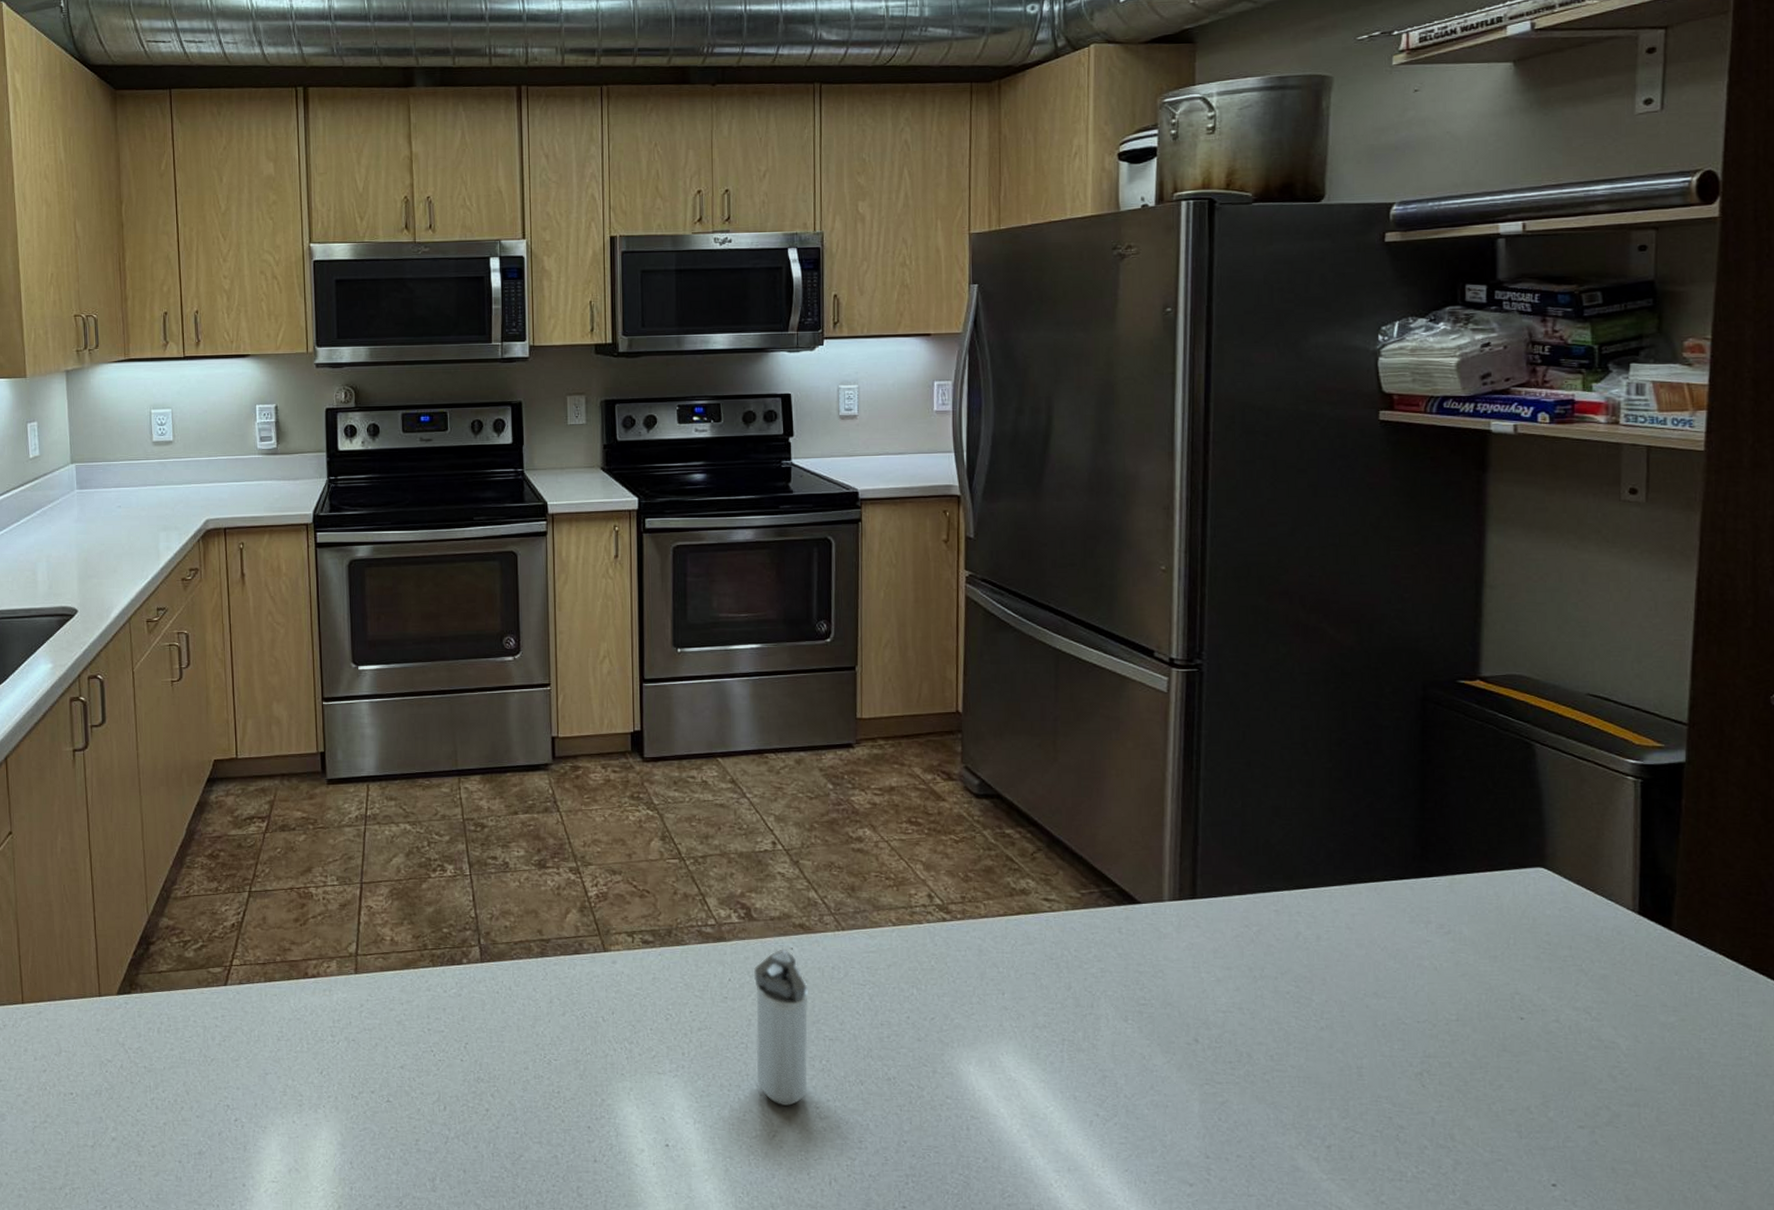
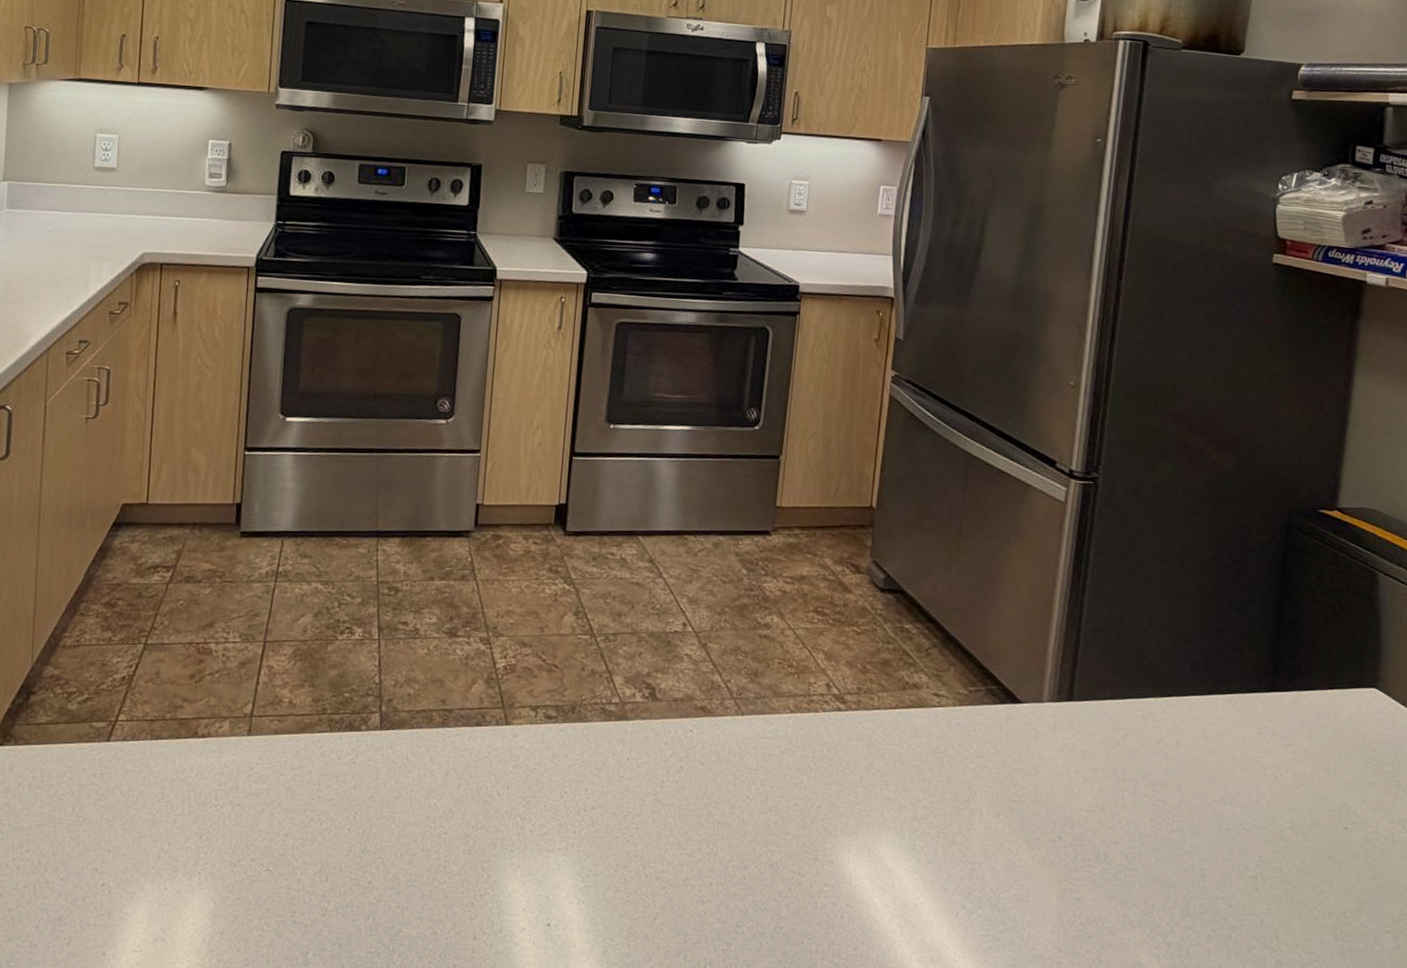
shaker: present [753,949,809,1106] -> none [644,730,704,888]

